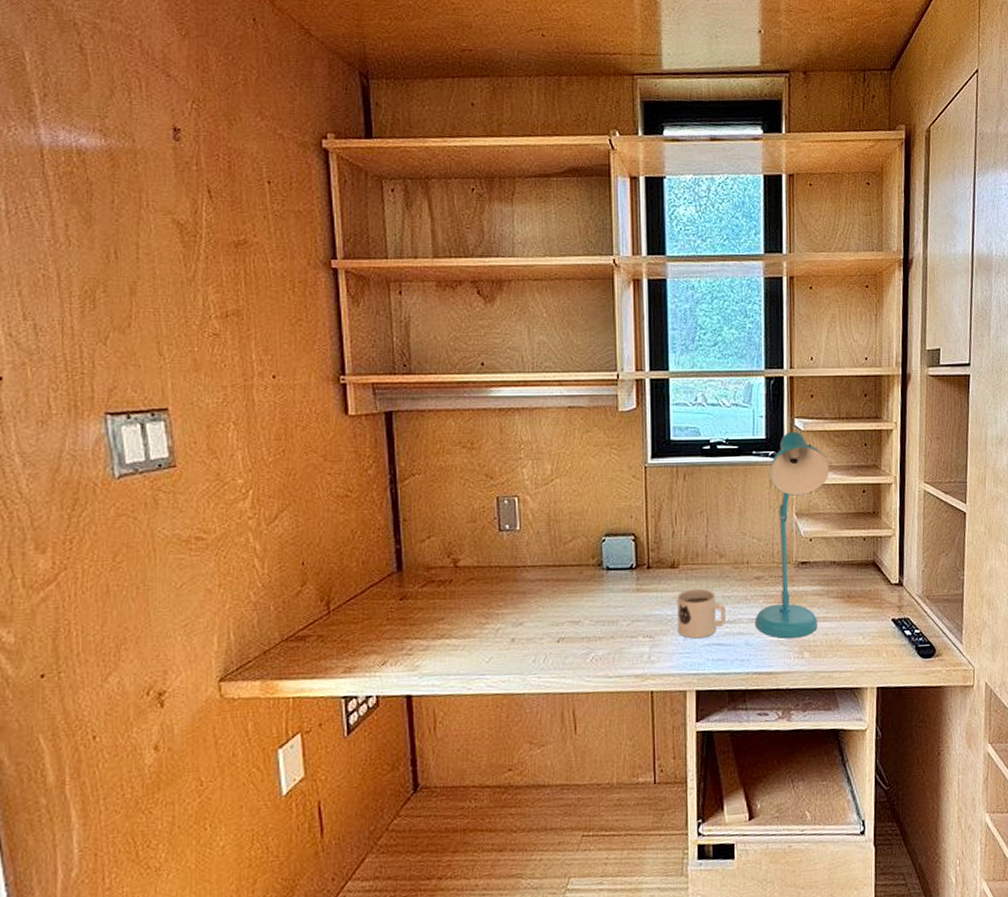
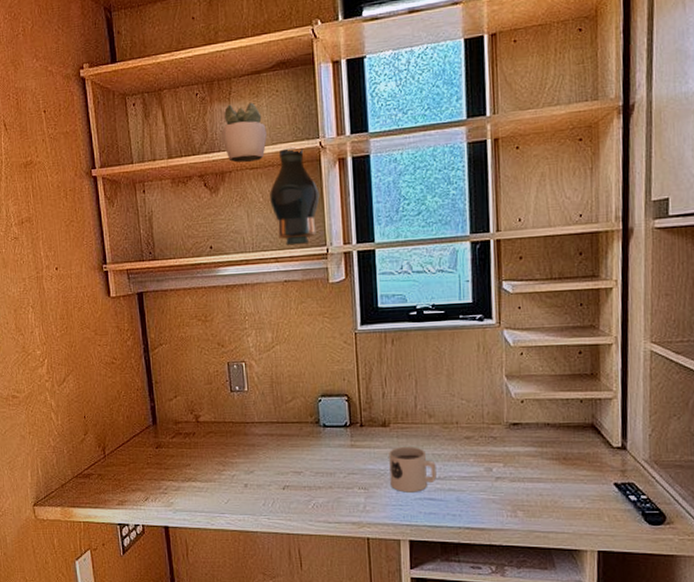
succulent plant: none [501,206,554,273] -> present [222,102,267,163]
vase: none [554,262,612,368] -> present [269,148,320,246]
desk lamp: present [754,431,829,638] -> none [465,294,541,497]

